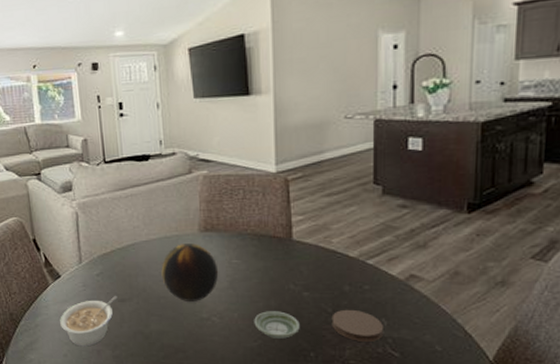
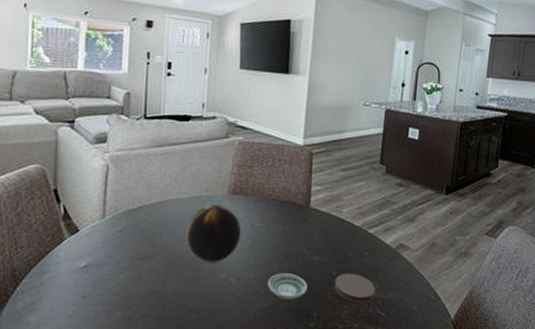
legume: present [60,296,118,347] -> none [70,254,138,307]

